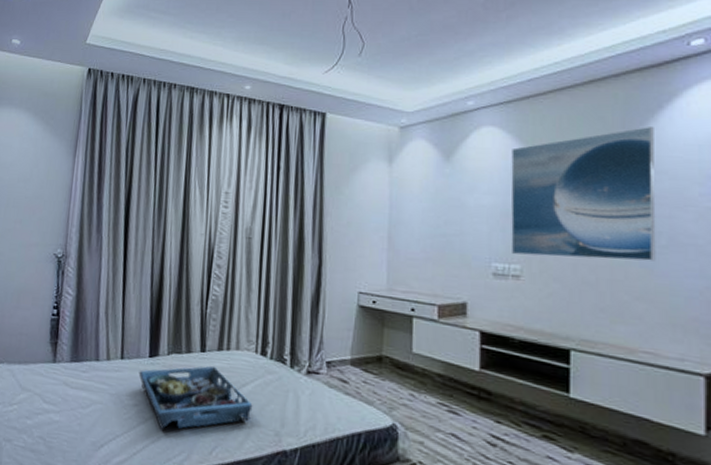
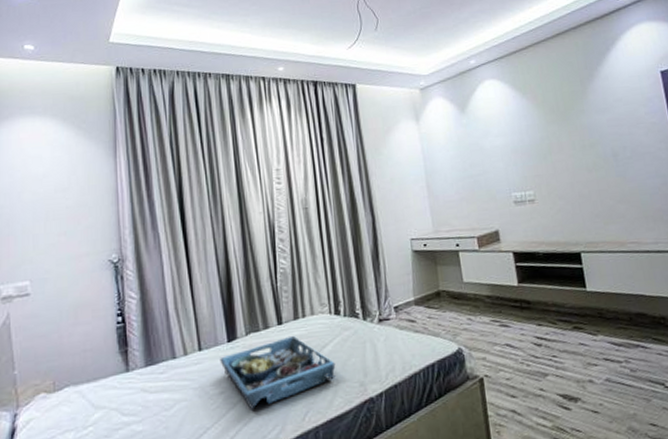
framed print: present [511,127,656,261] -> none [510,66,626,182]

